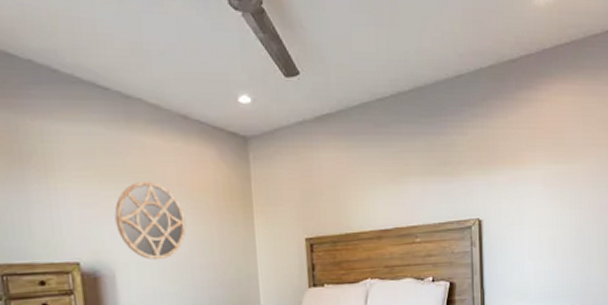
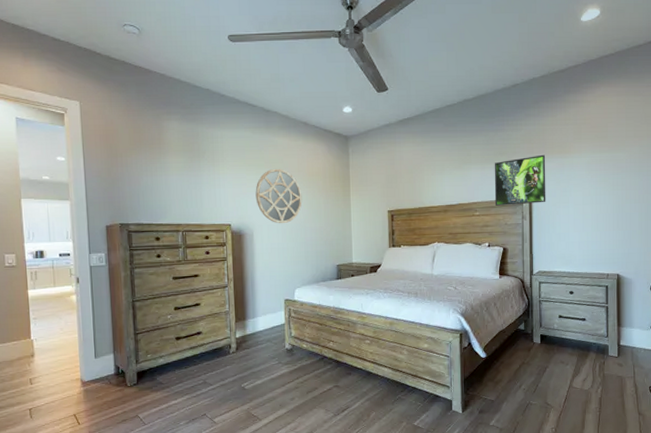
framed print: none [436,165,498,230] -> present [494,154,546,206]

